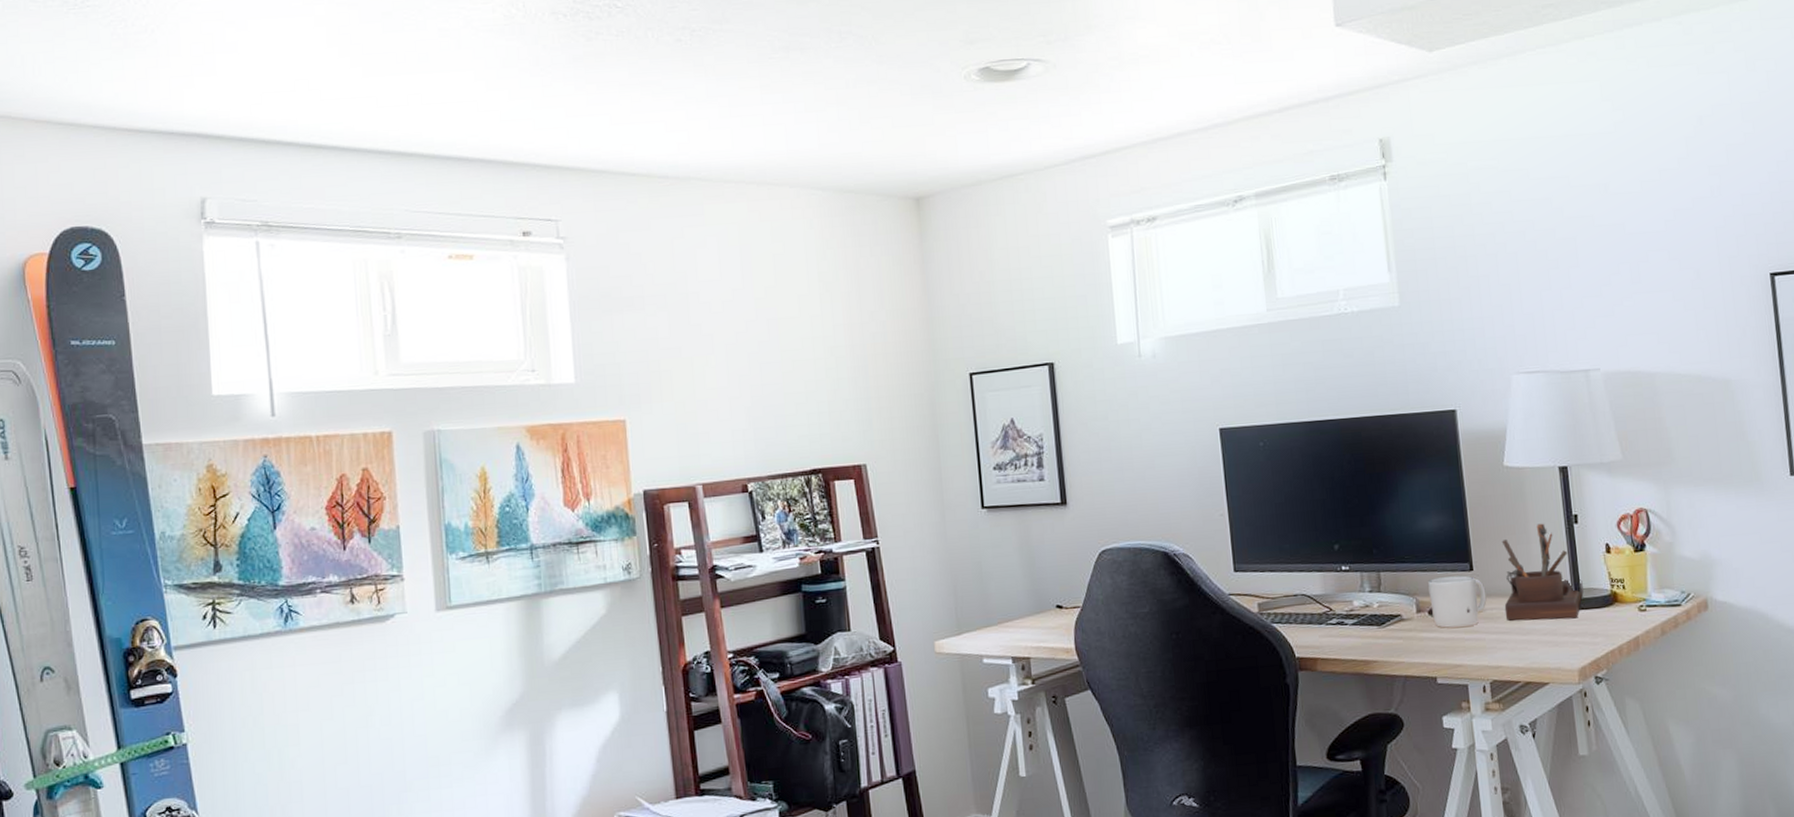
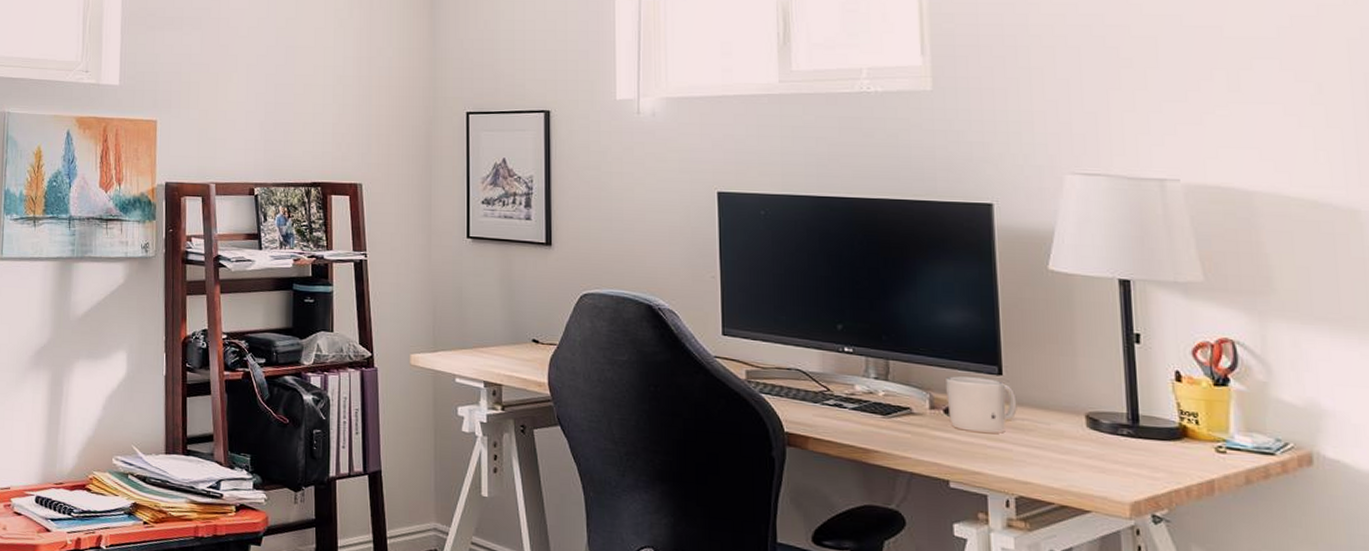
desk organizer: present [1501,523,1584,621] -> none [1039,337,1143,447]

